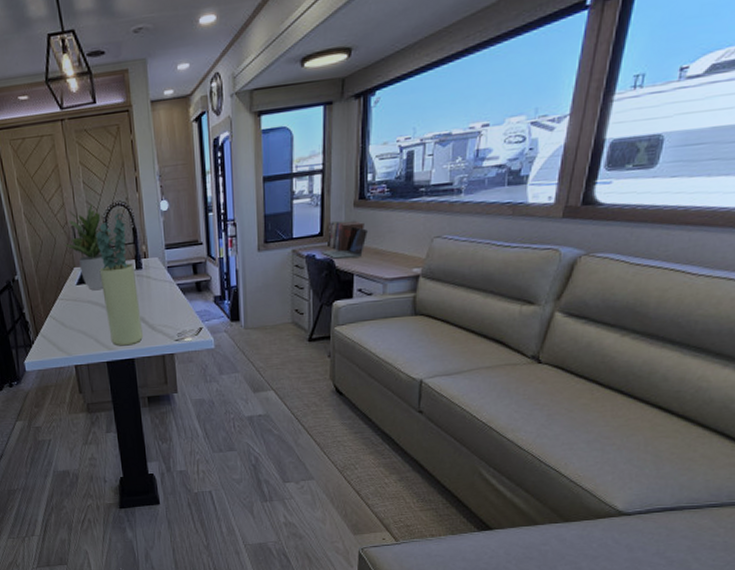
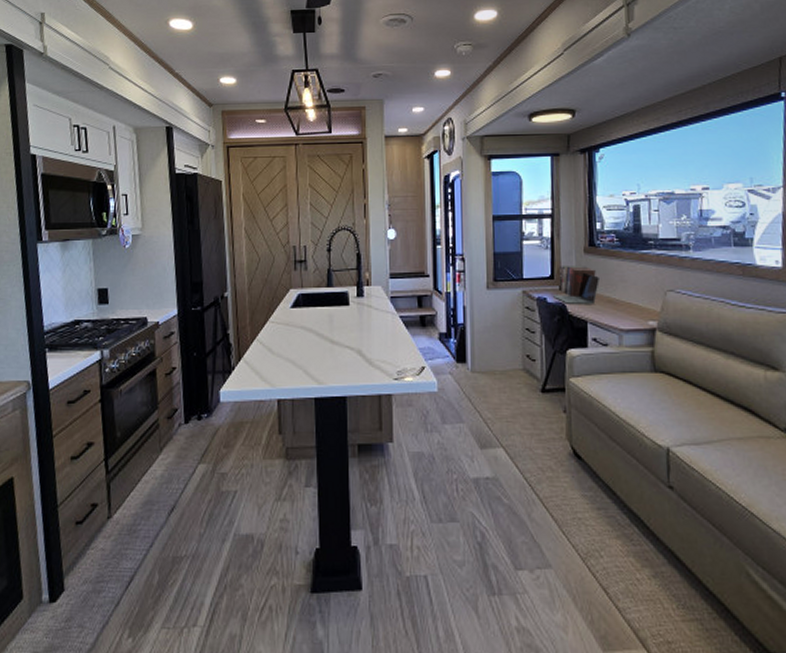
potted plant: present [64,204,115,291] -> none [283,225,338,316]
vase: present [96,209,143,346] -> none [317,234,358,381]

